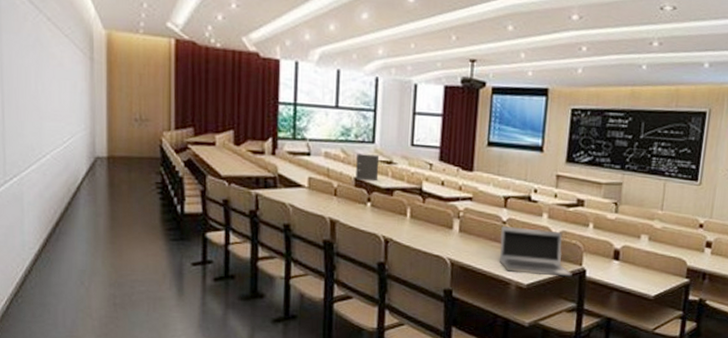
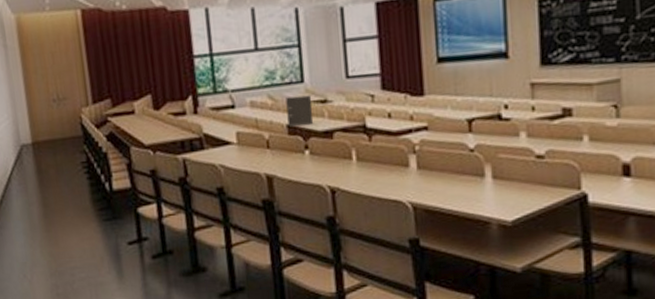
laptop: present [499,226,572,278] -> none [469,151,570,209]

